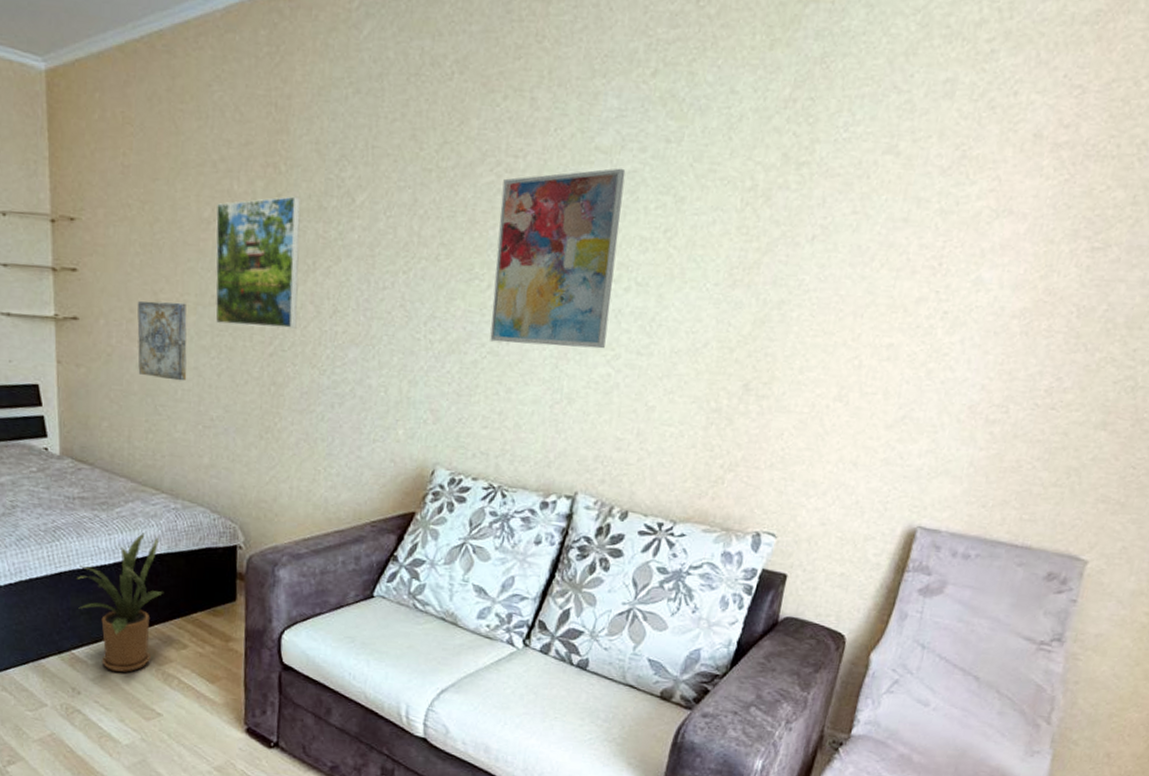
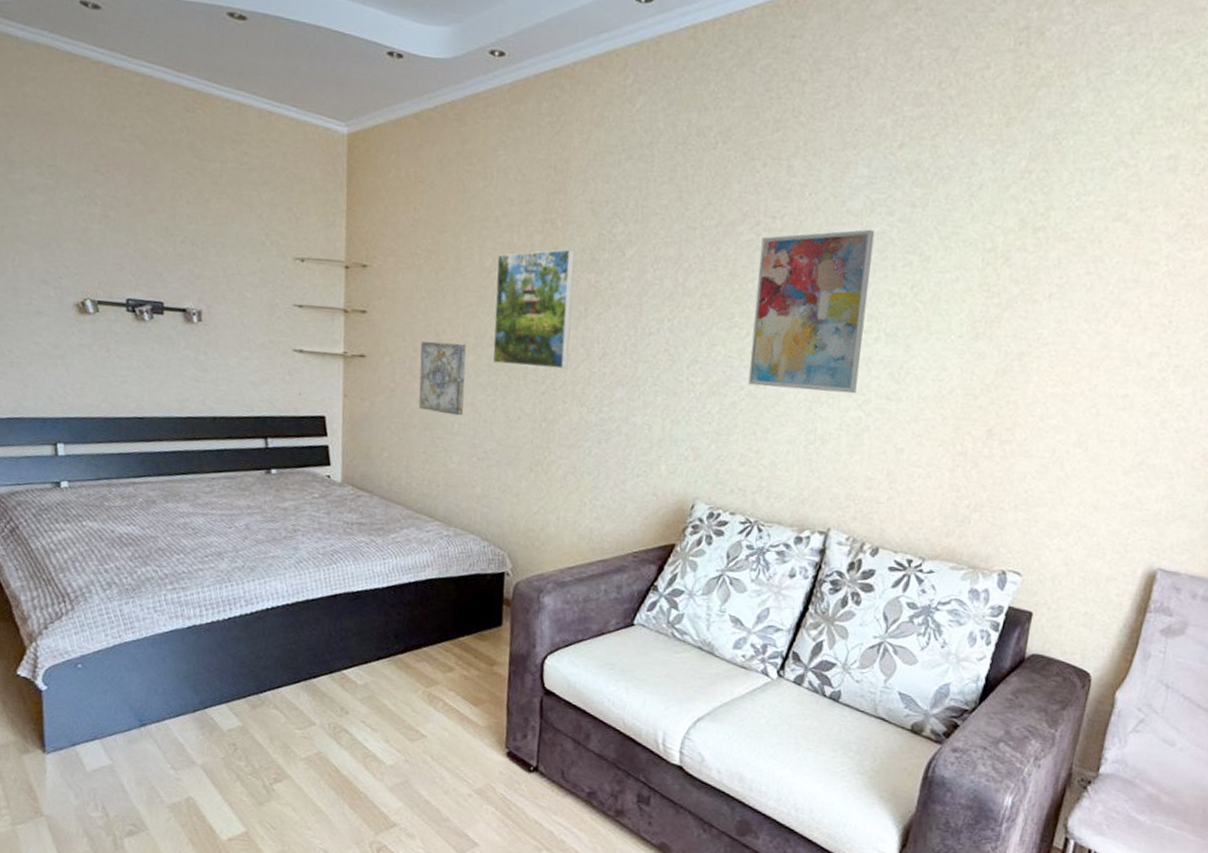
house plant: present [77,533,164,672] -> none [351,558,434,693]

